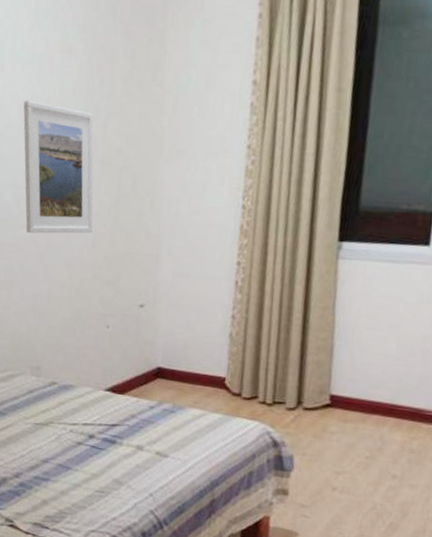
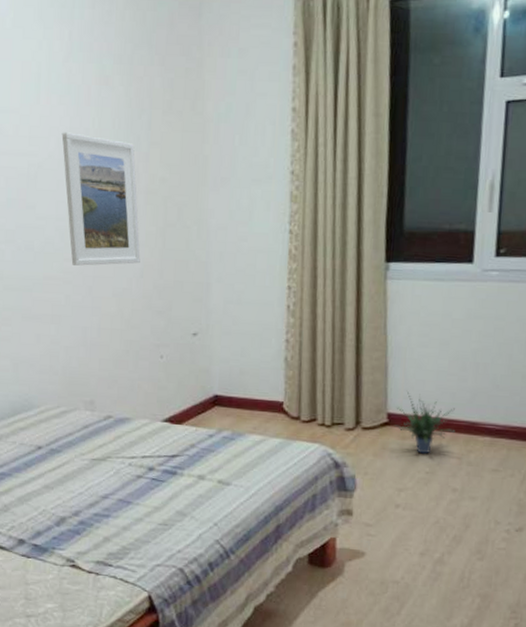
potted plant: none [336,374,400,439] -> present [394,392,456,454]

